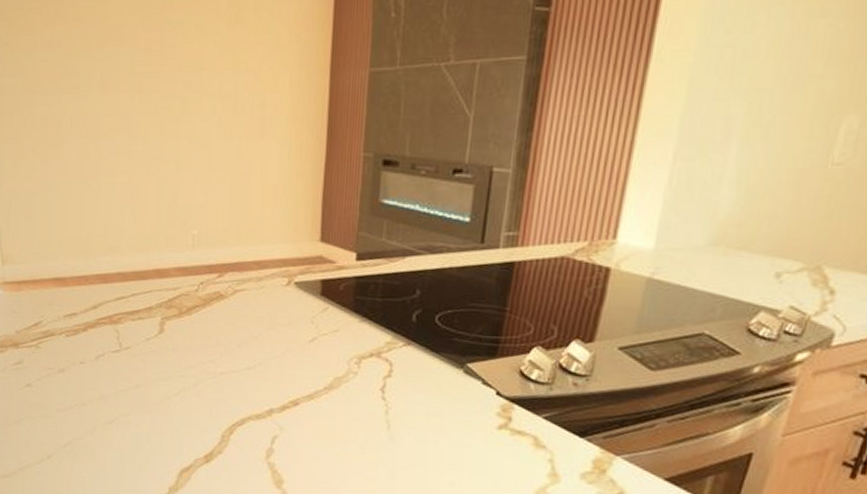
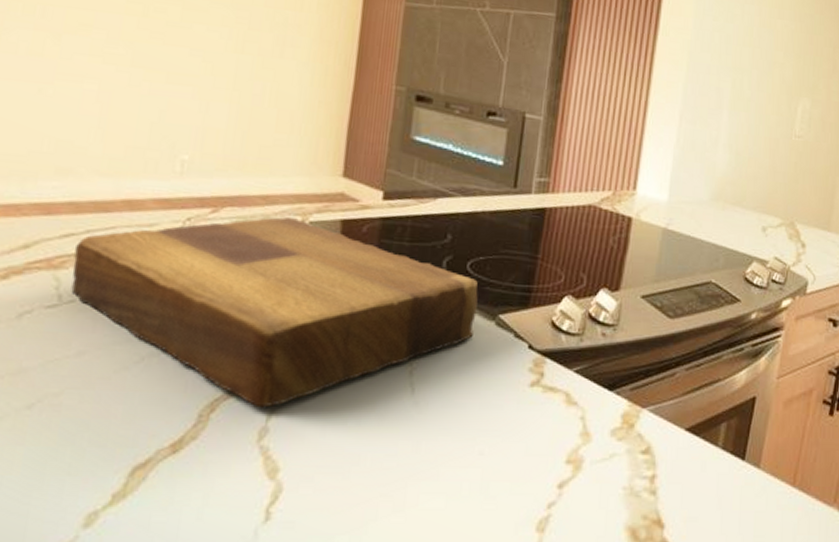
cutting board: none [126,278,447,434] -> present [71,216,478,408]

